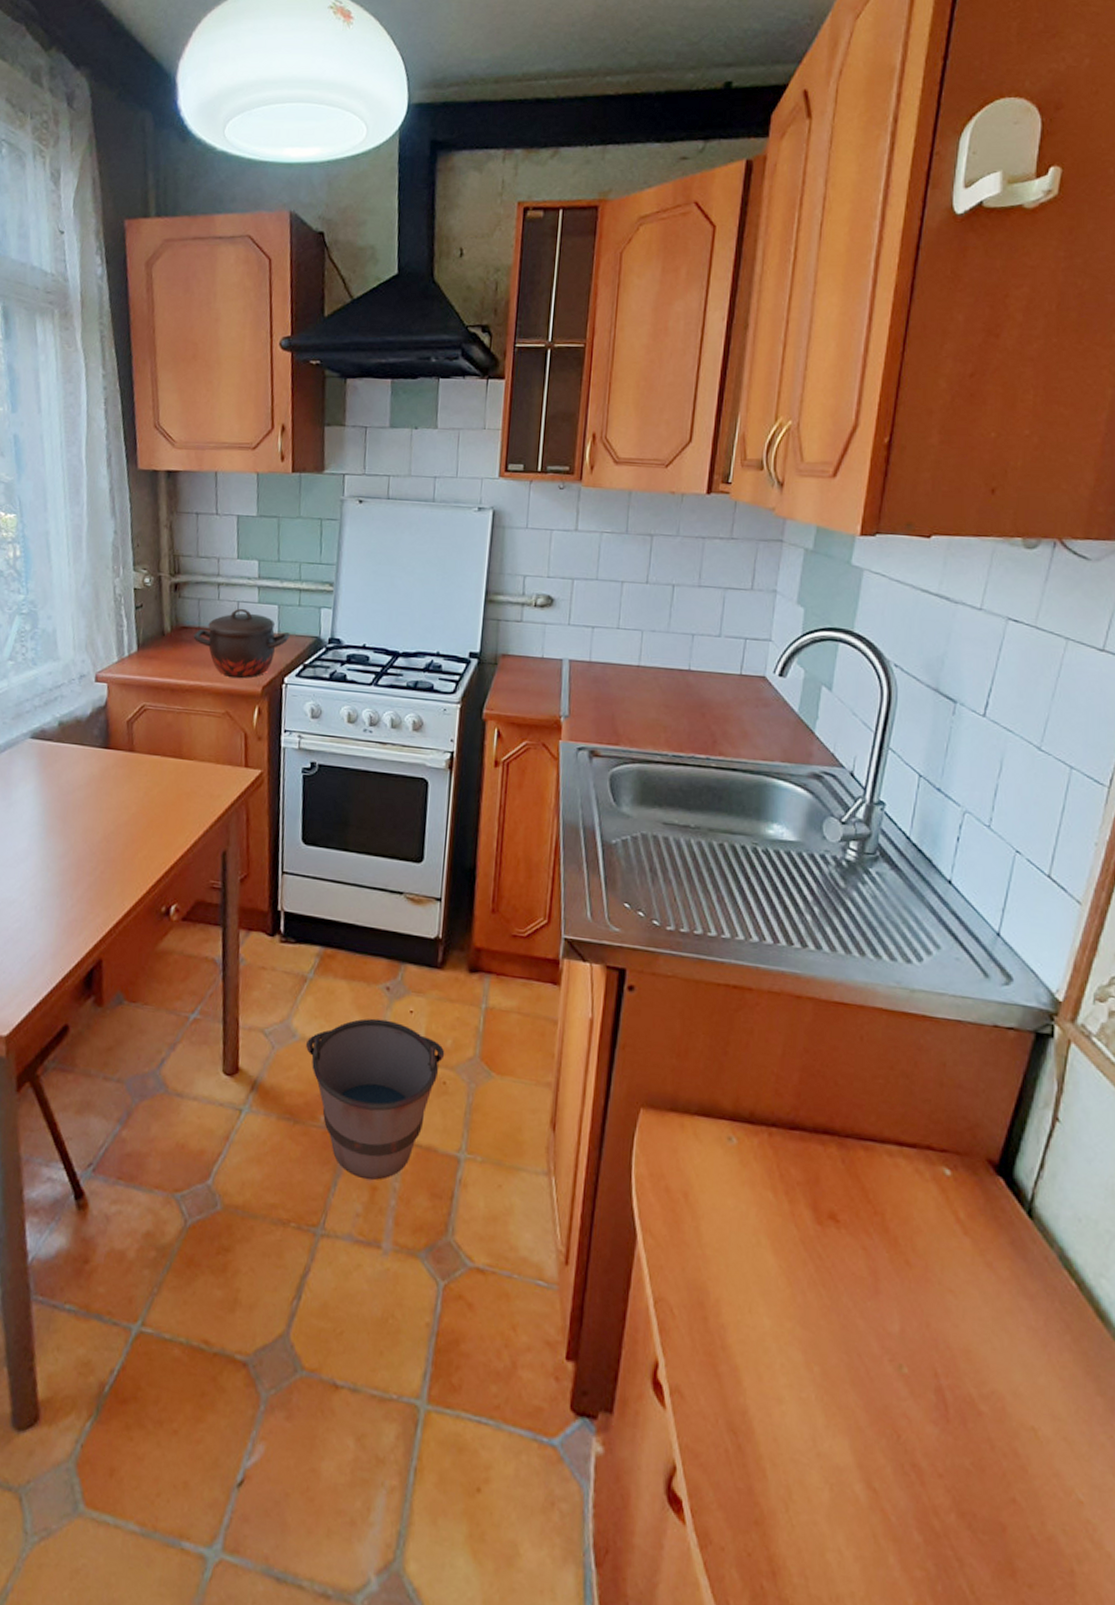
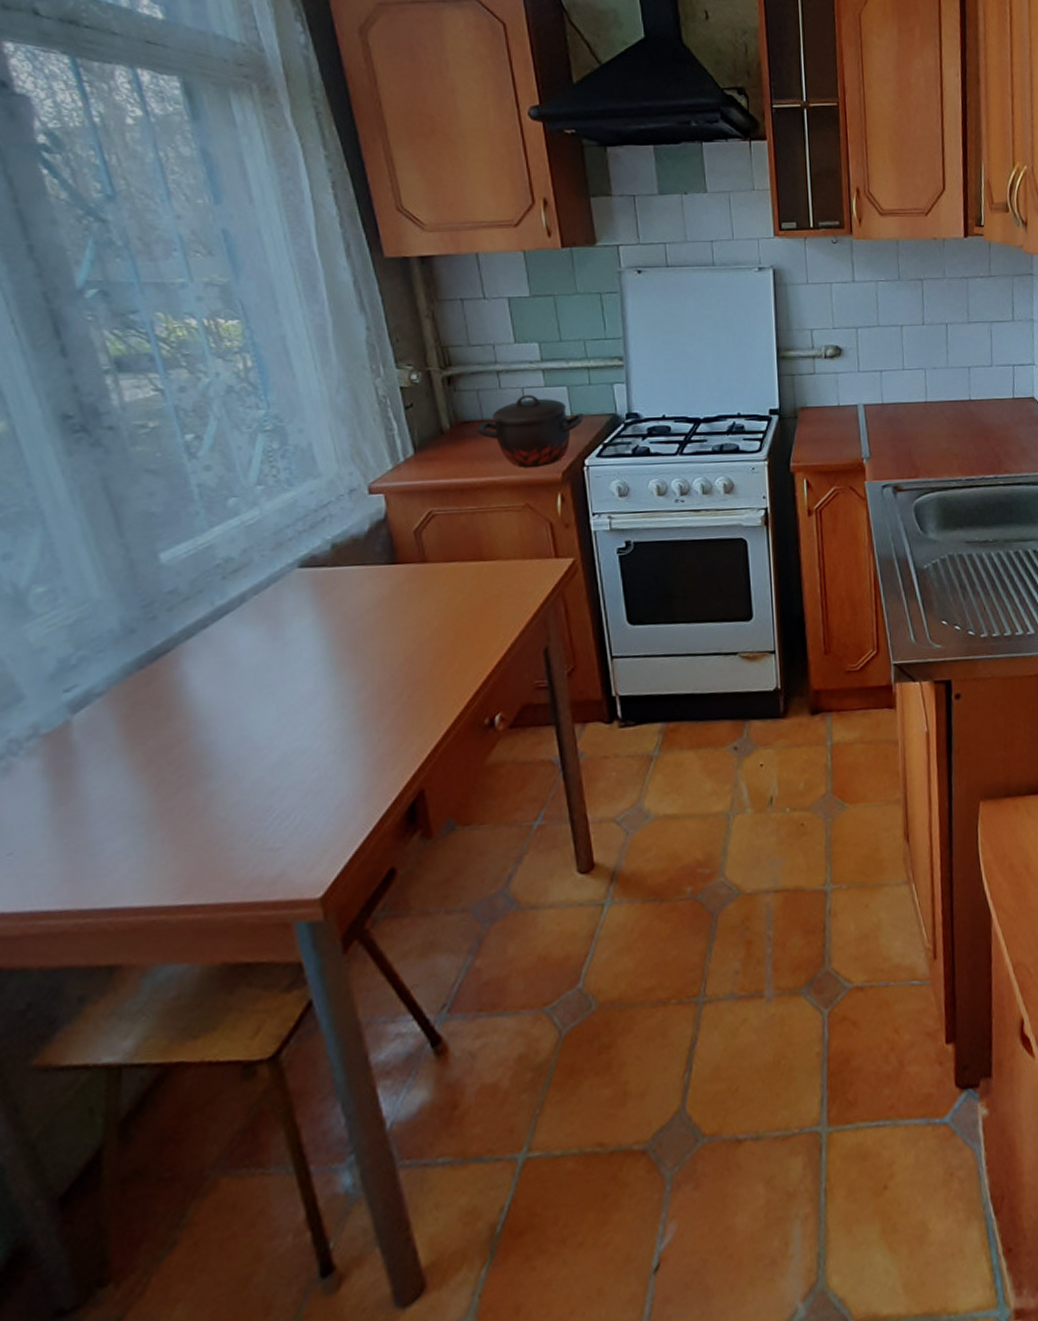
bucket: present [306,1018,445,1180] -> none [661,778,799,937]

